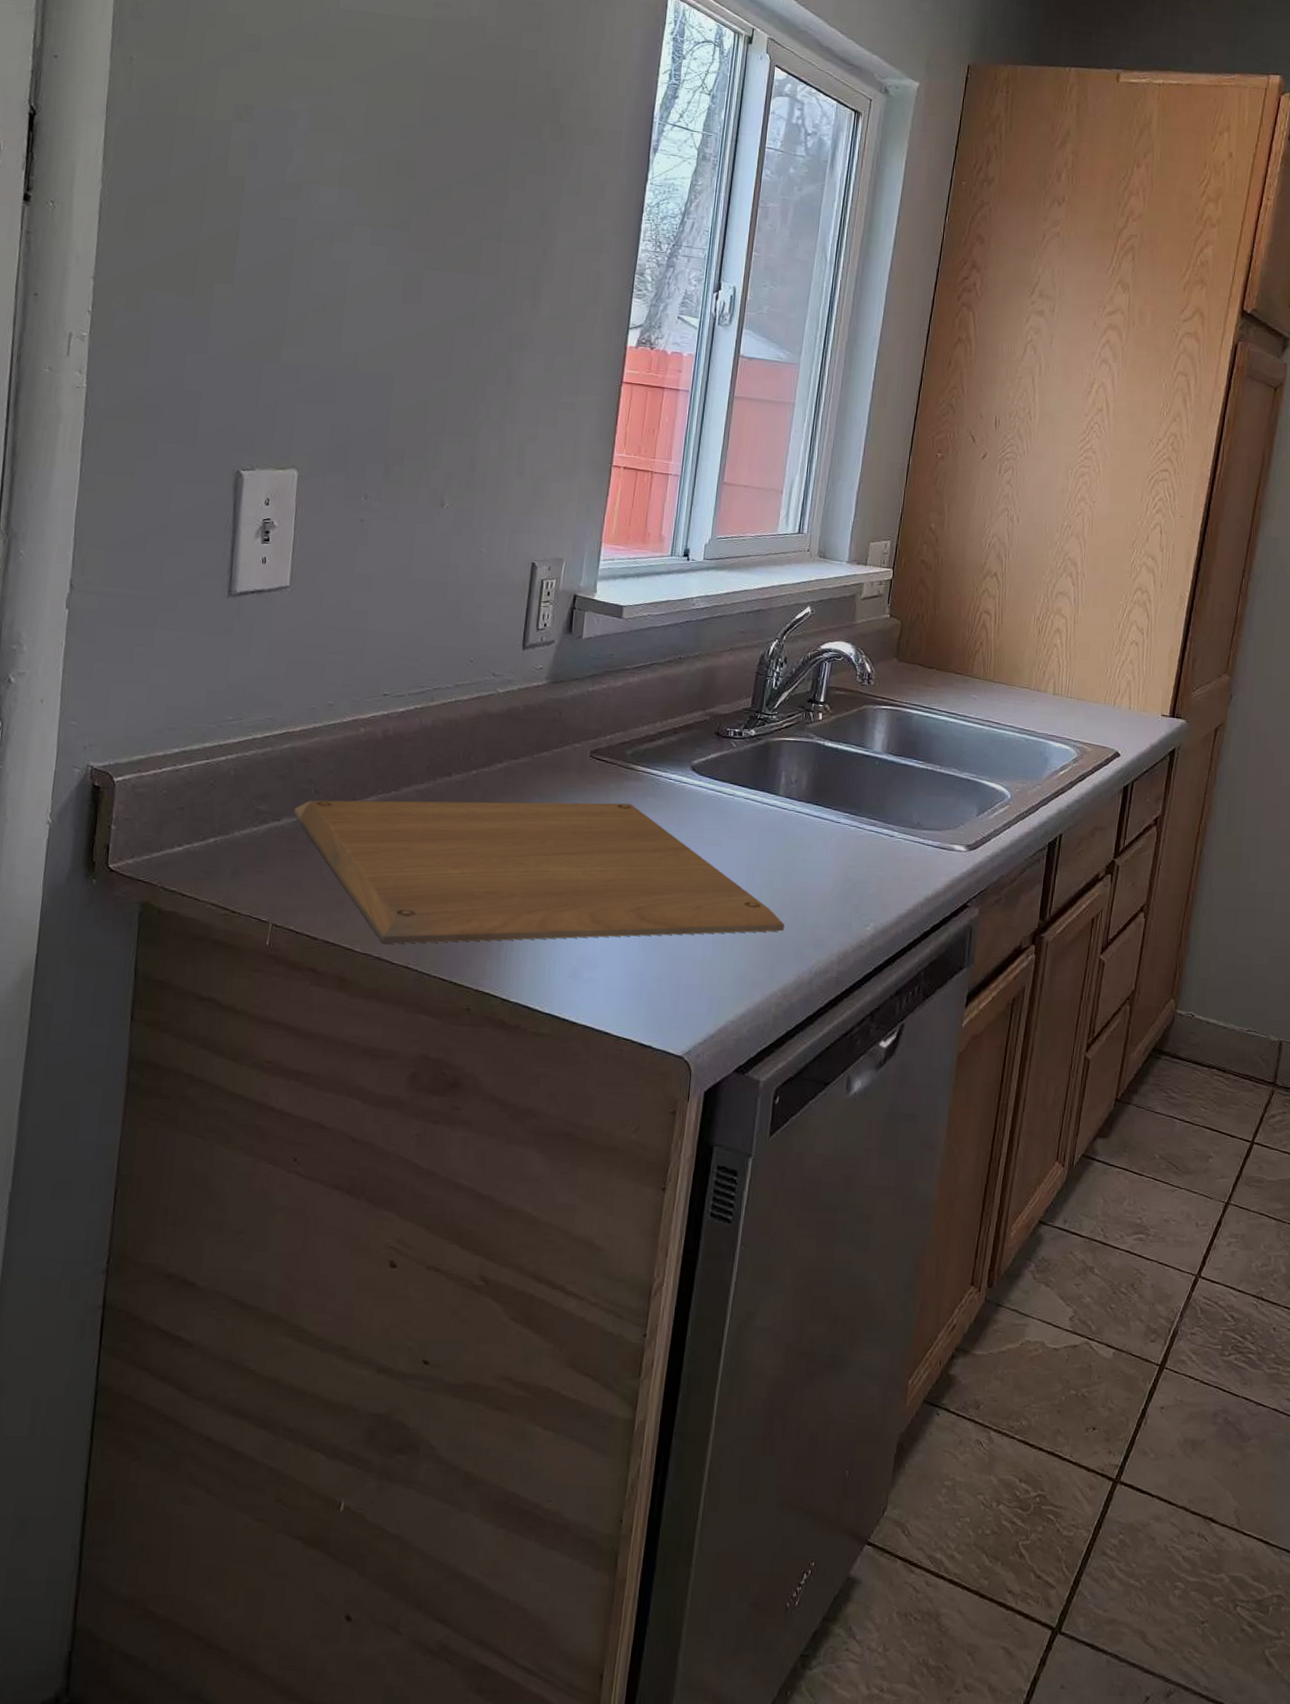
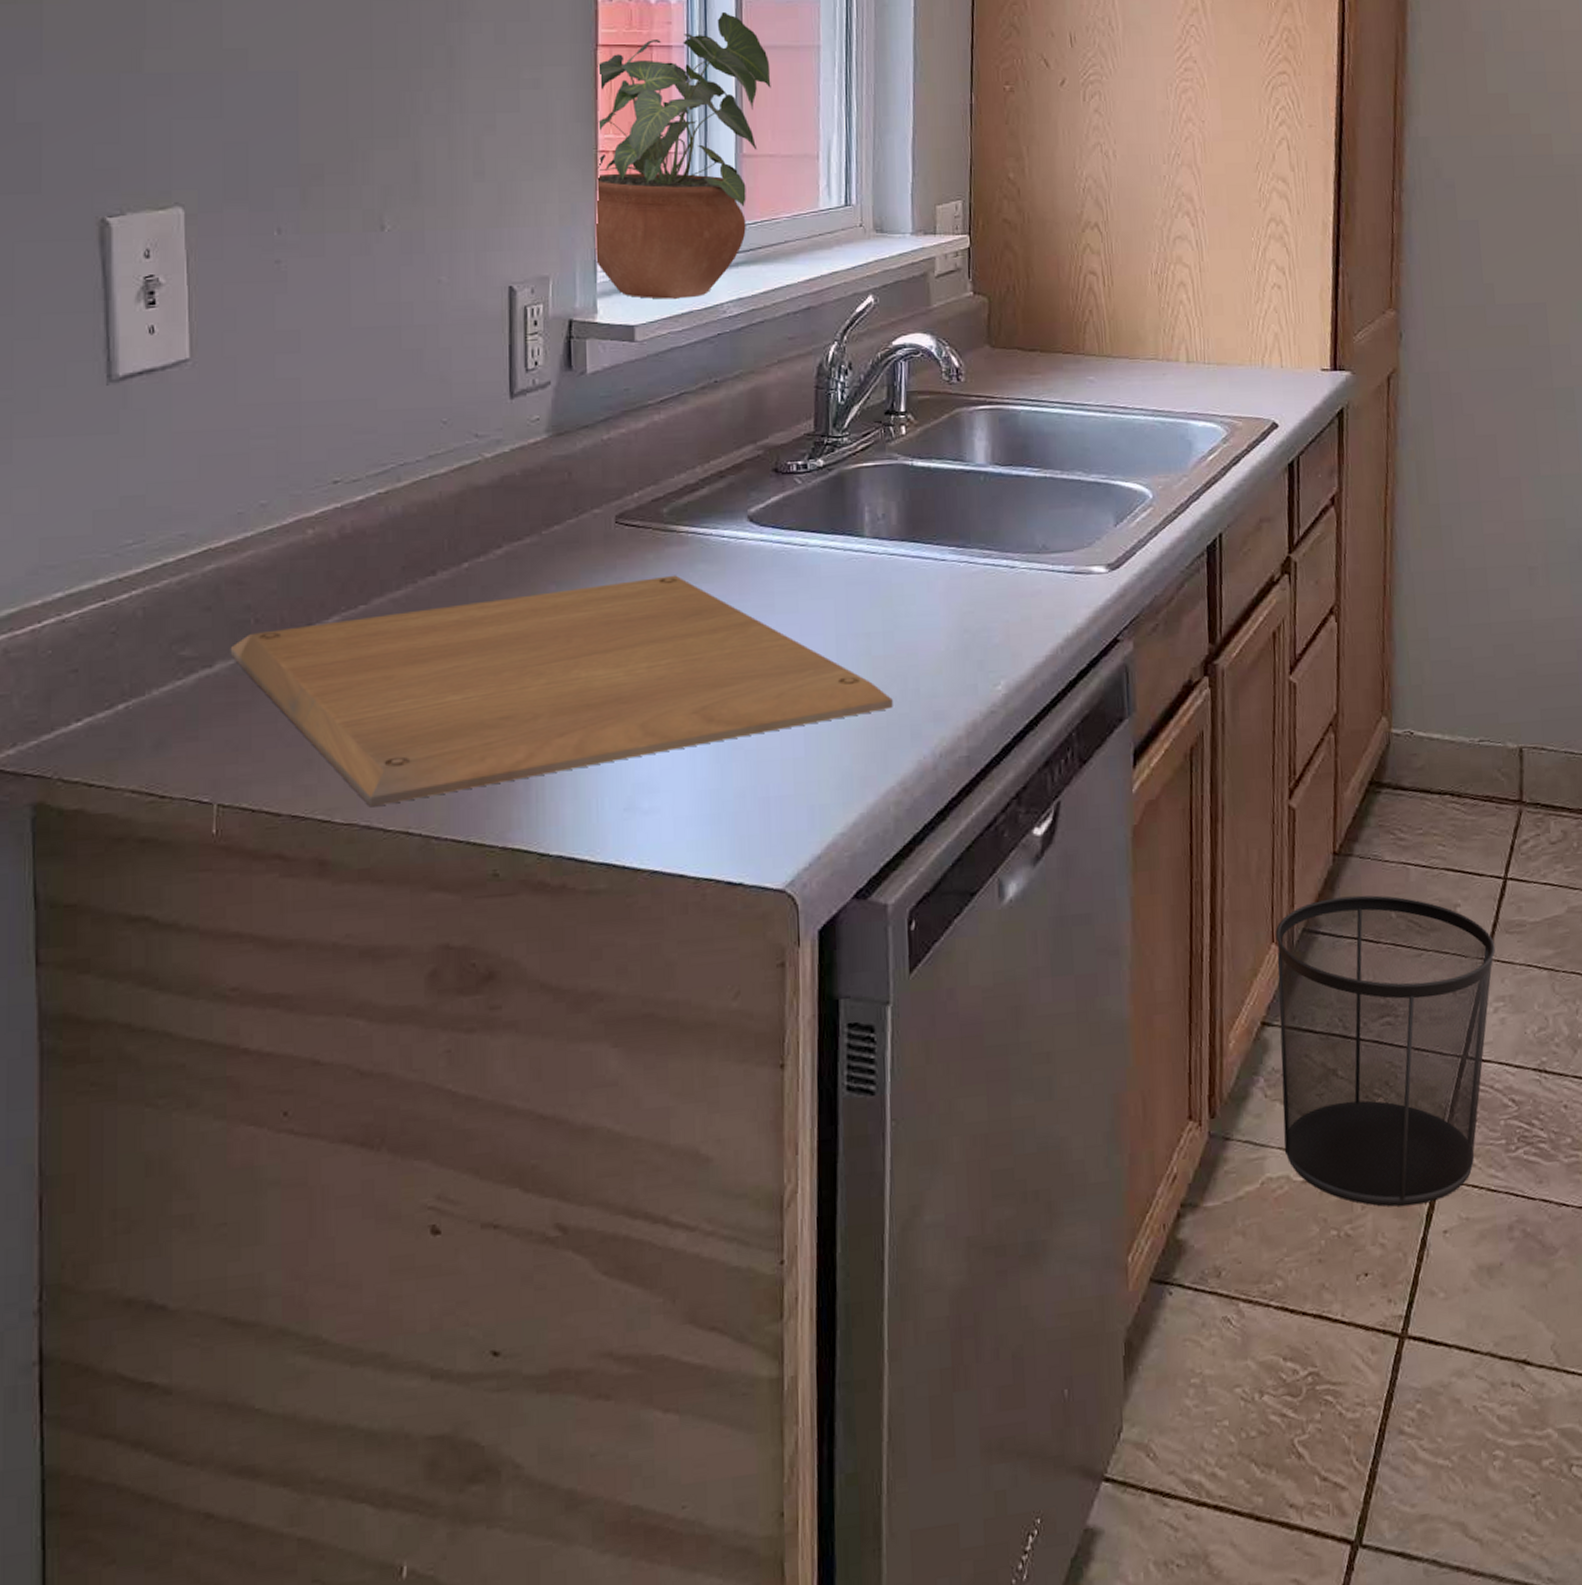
potted plant: none [599,368,754,591] -> present [594,13,771,299]
waste bin: none [1043,1134,1236,1383] -> present [1275,895,1495,1207]

